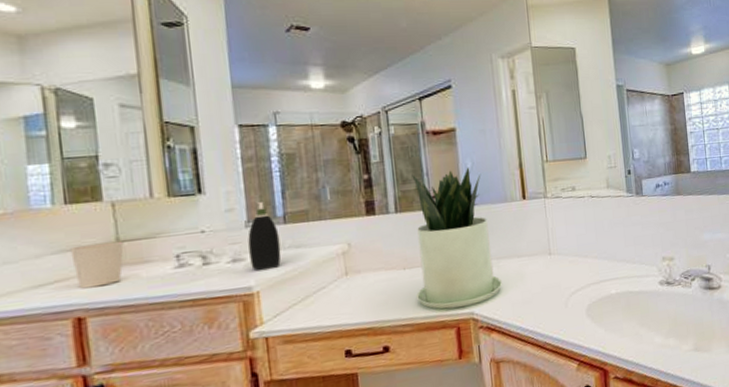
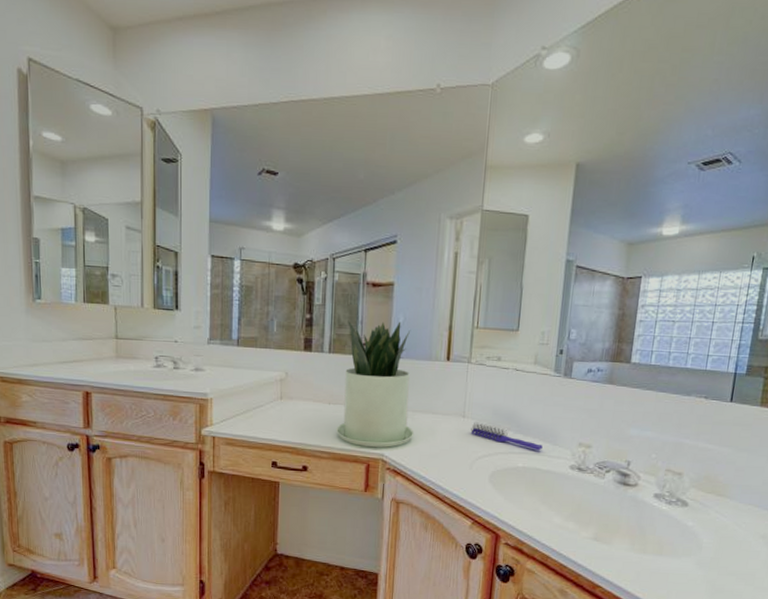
dixie cup: present [70,241,124,289] -> none [85,336,120,371]
soap dispenser: present [248,200,282,271] -> none [208,323,232,382]
hairbrush: none [559,256,631,274] -> present [470,422,543,451]

